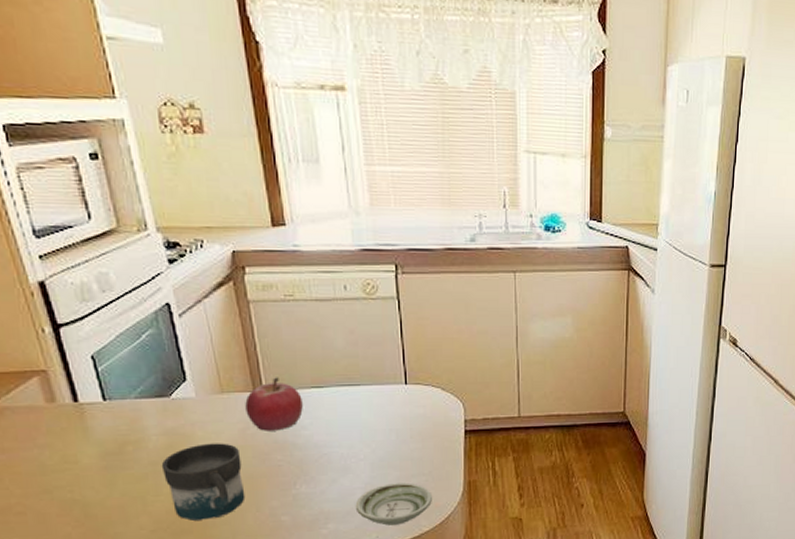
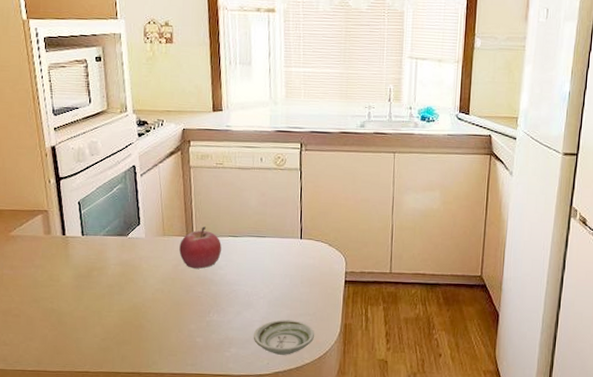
mug: present [161,443,246,522] -> none [115,274,172,335]

